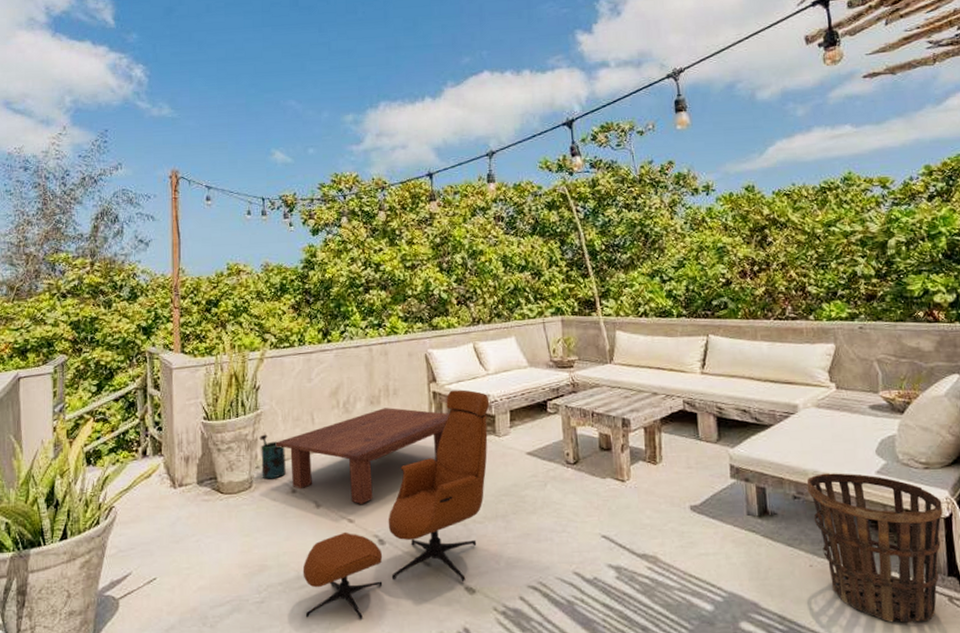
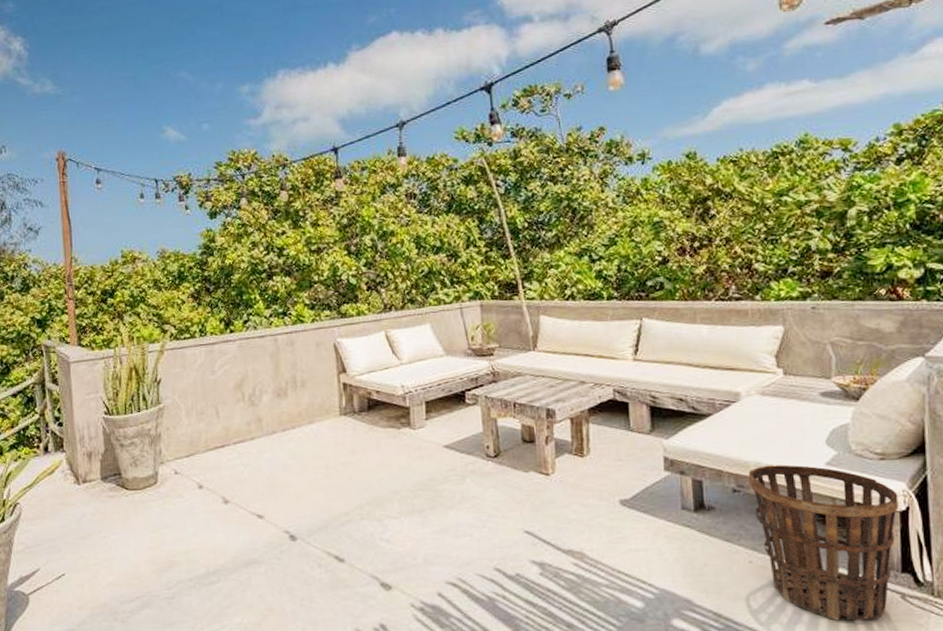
watering can: present [259,434,286,479] -> none [163,429,192,475]
coffee table: present [275,408,449,504] -> none [179,400,361,500]
lounge chair: present [302,389,490,619] -> none [212,380,404,615]

